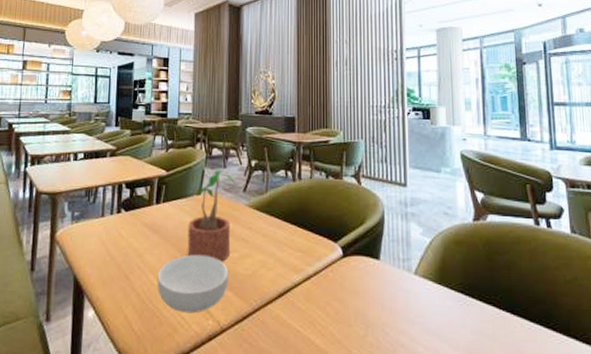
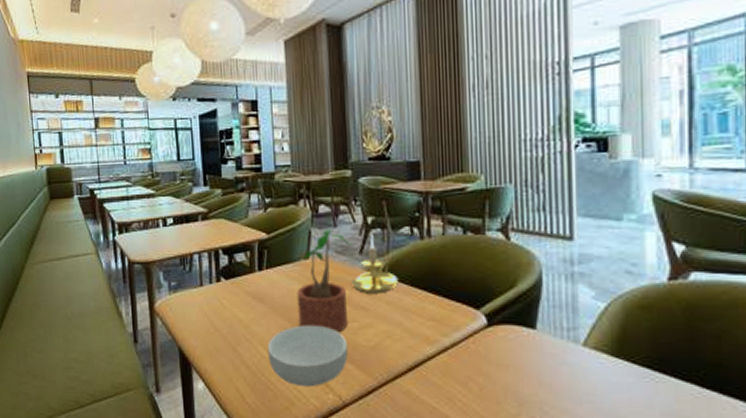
candle holder: none [234,175,273,227] -> present [350,233,398,294]

